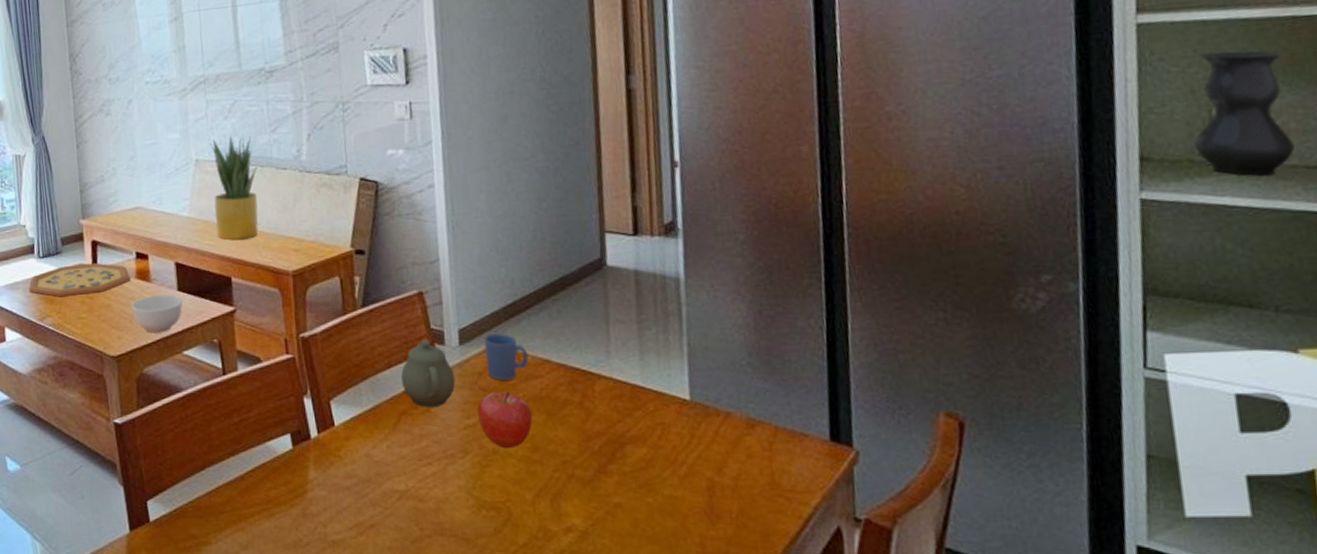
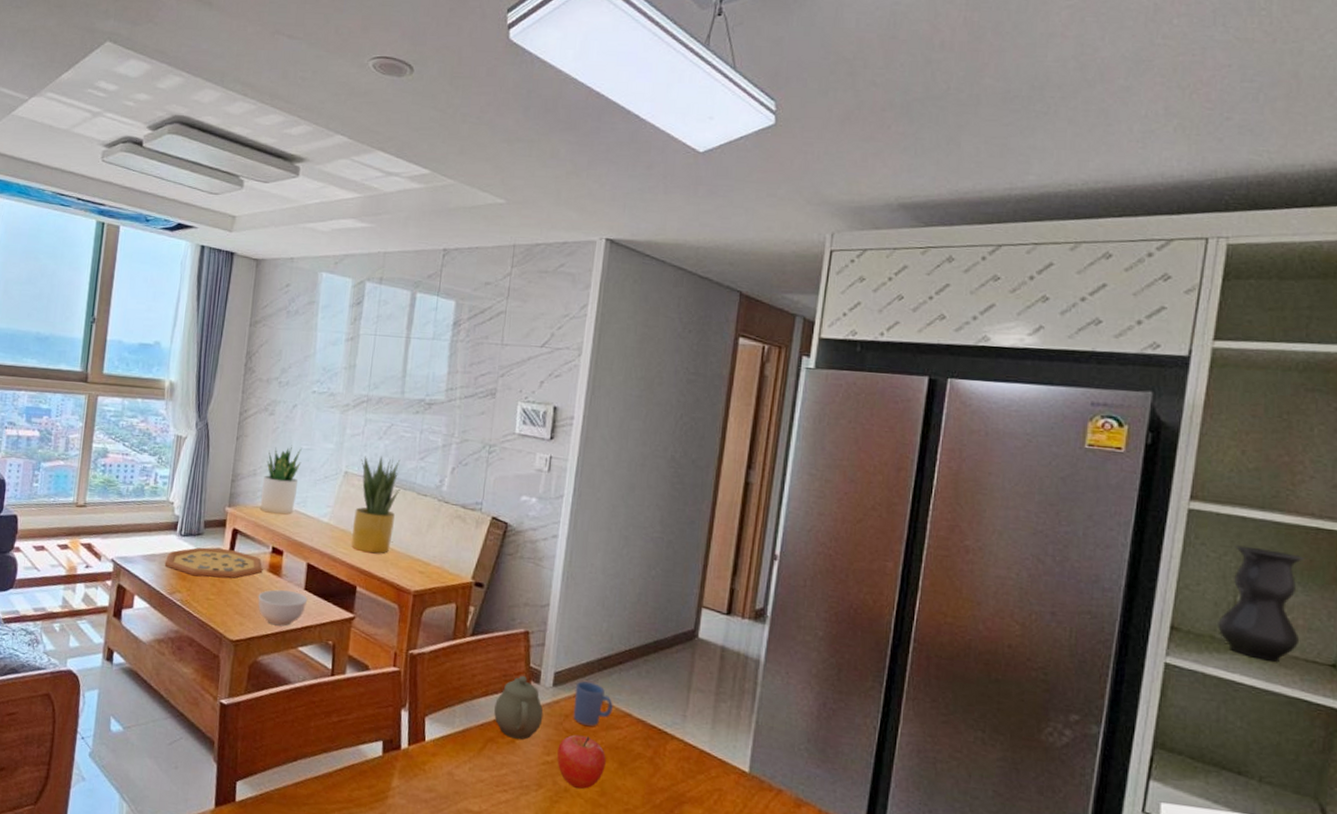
planter: none [112,142,150,219] -> present [260,445,302,515]

